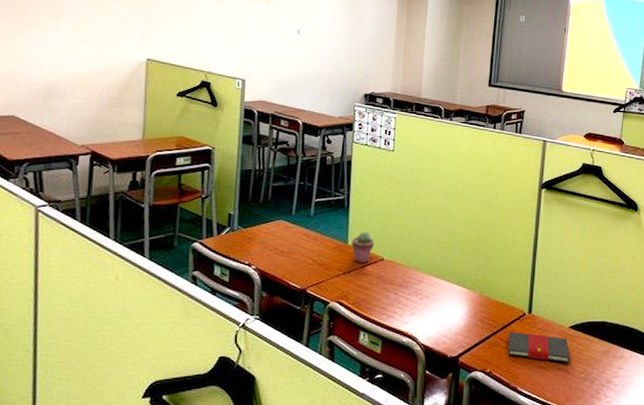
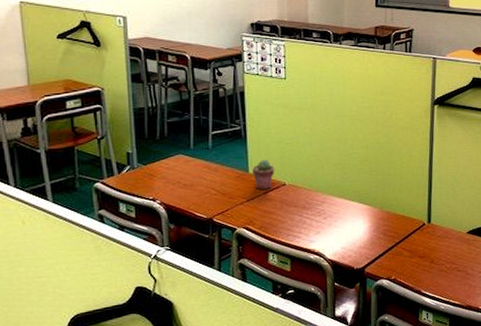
book: present [508,332,570,363] -> none [410,241,469,265]

